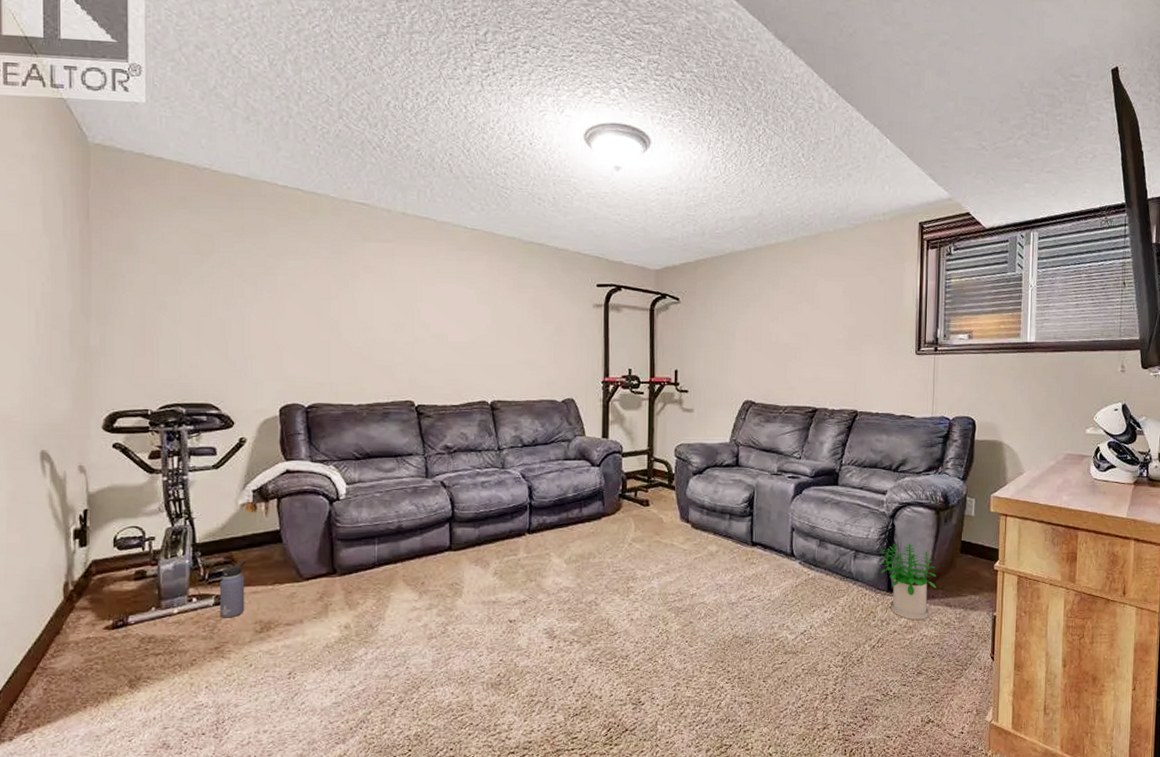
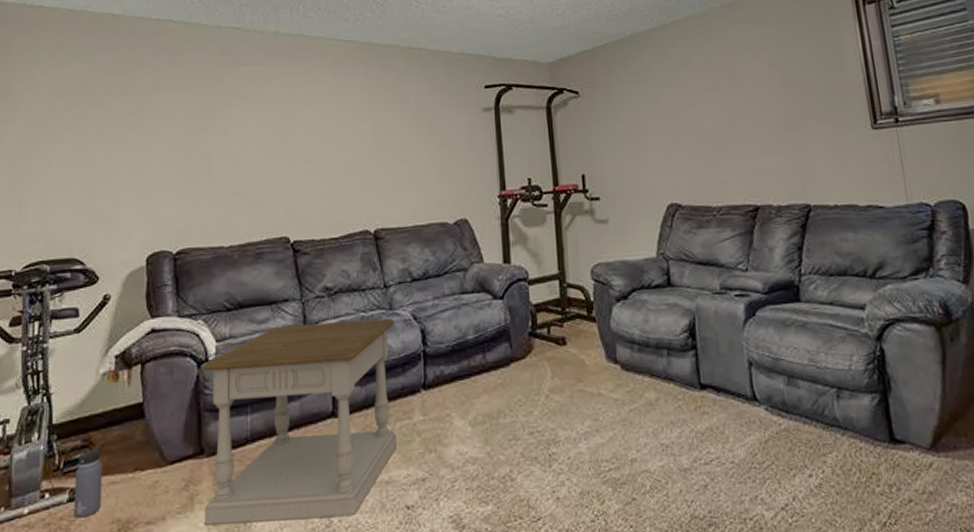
side table: none [334,475,507,628] -> present [202,319,397,525]
potted plant: present [879,543,936,621] -> none [868,373,956,483]

